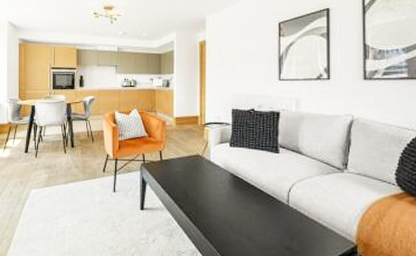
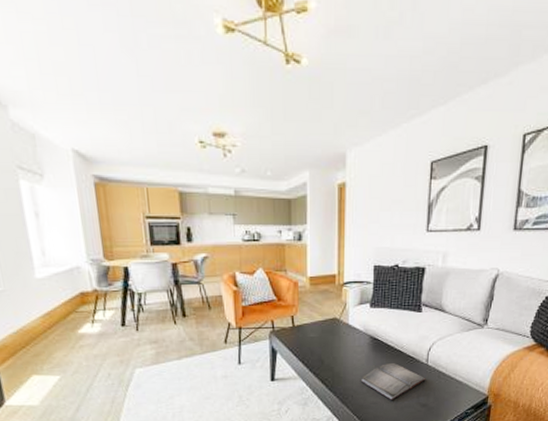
hardback book: none [222,201,288,240] -> present [360,363,426,400]

